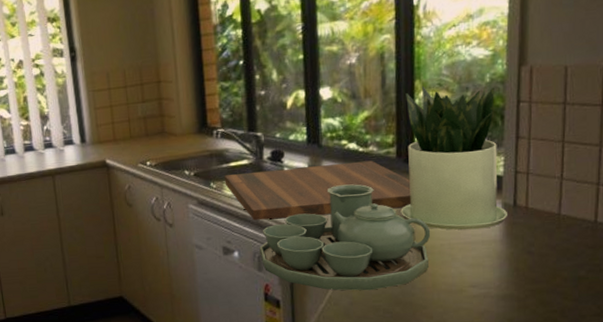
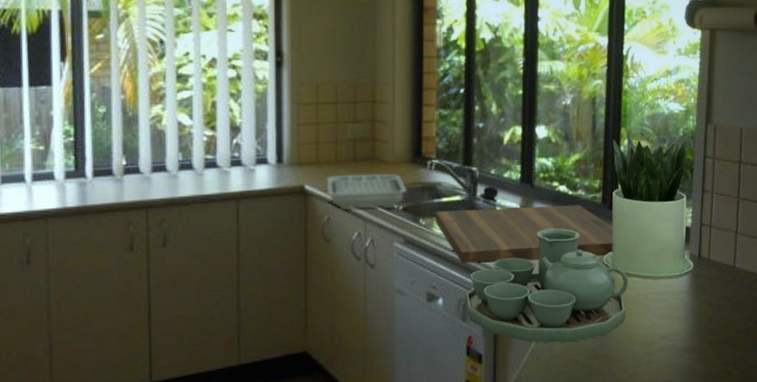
dish rack: none [123,144,197,179] -> present [326,173,407,211]

